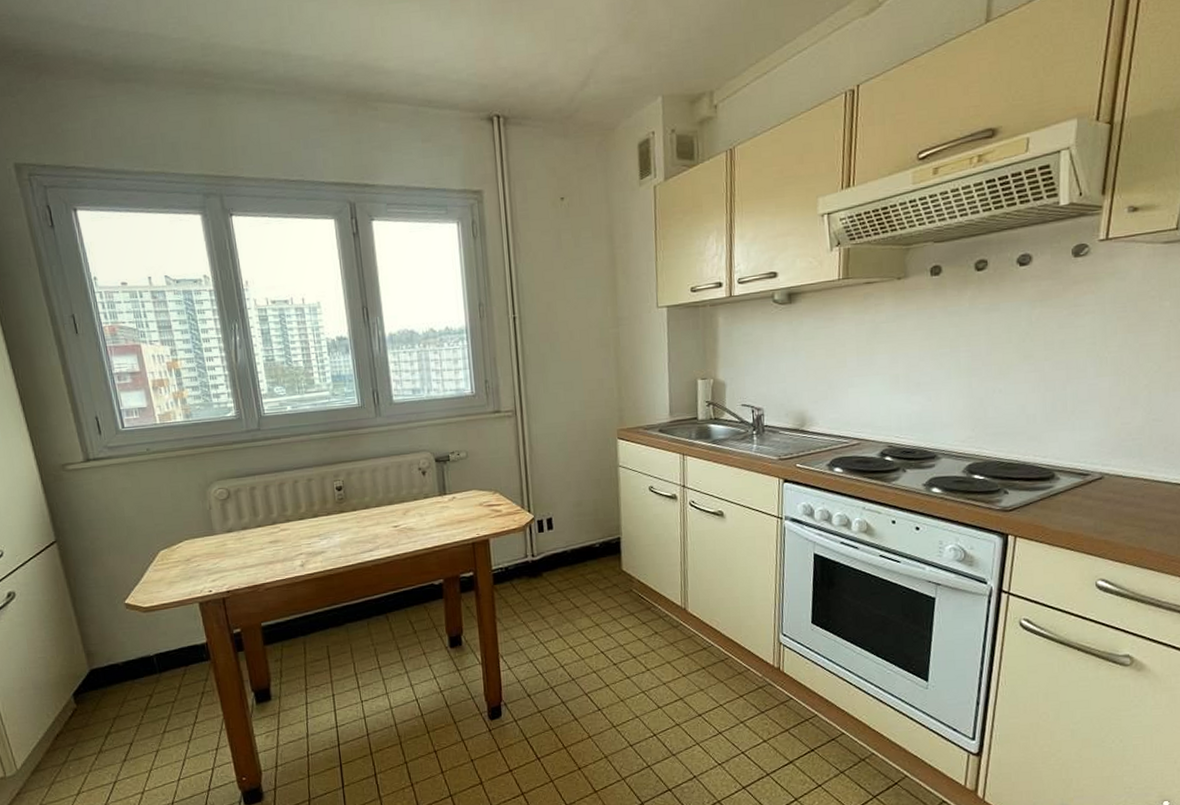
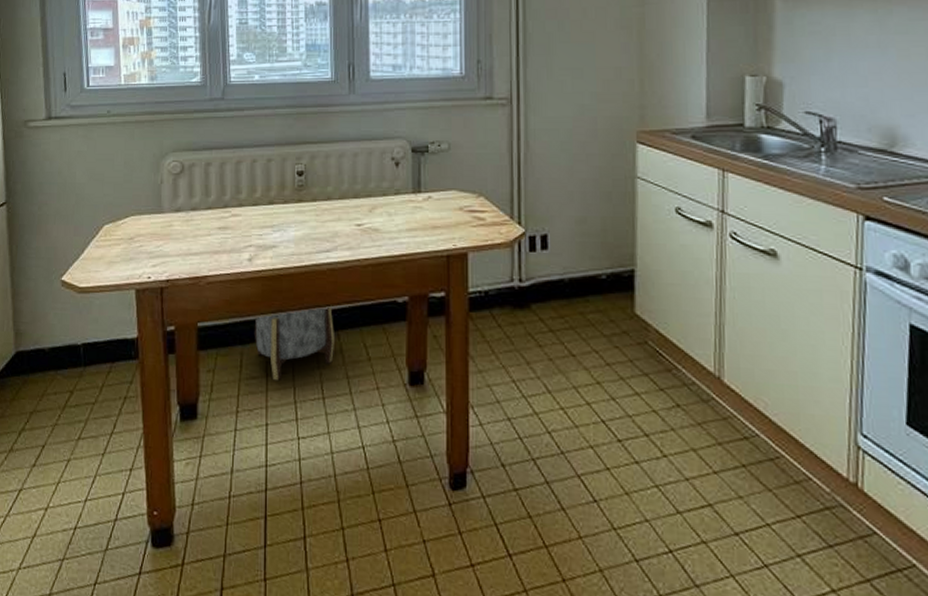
stool: none [313,594,385,660] -> present [254,305,336,381]

